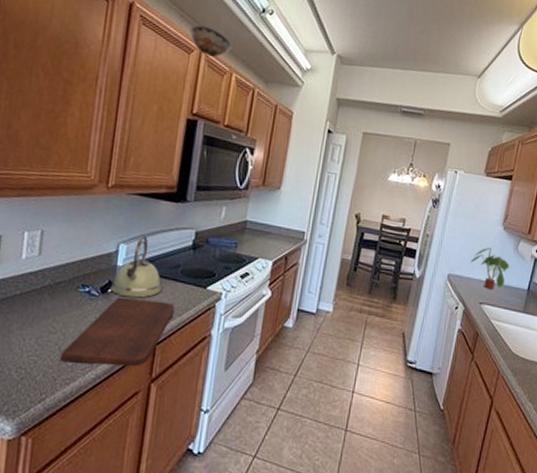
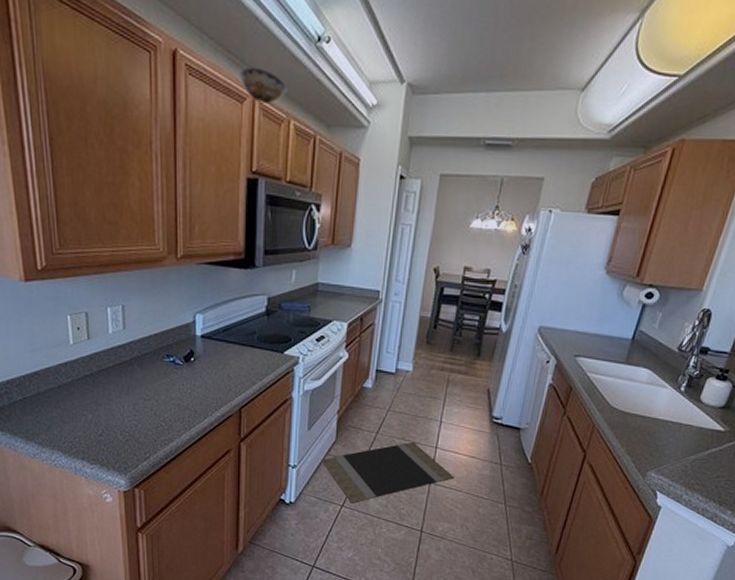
cutting board: present [60,297,175,367] -> none [157,365,255,428]
kettle: present [109,236,163,298] -> none [192,305,242,365]
doormat: none [235,386,370,454] -> present [321,443,455,503]
plant: present [470,247,509,290] -> none [565,294,611,341]

